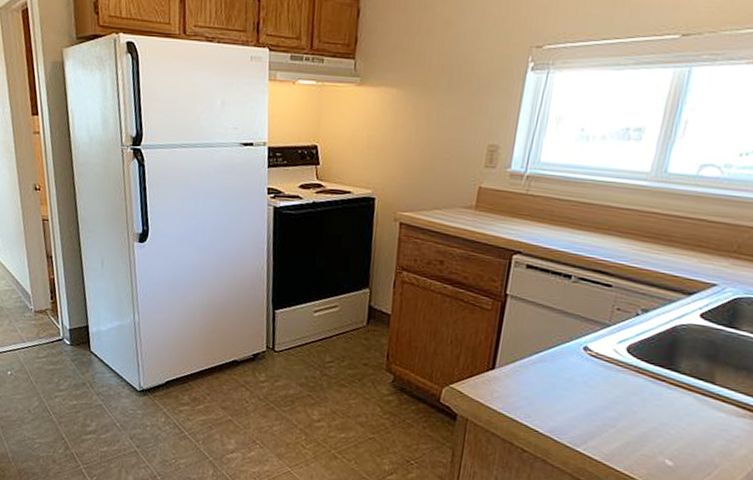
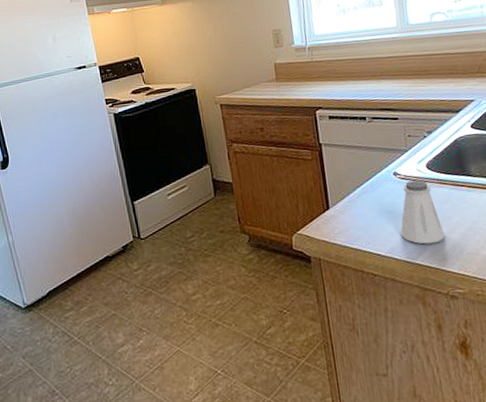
saltshaker: none [568,360,624,435] -> present [400,180,445,244]

